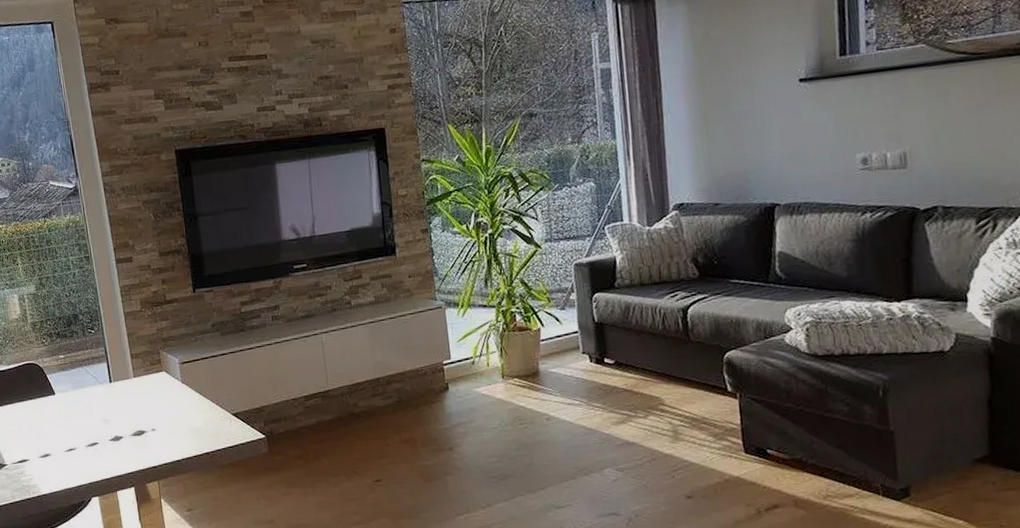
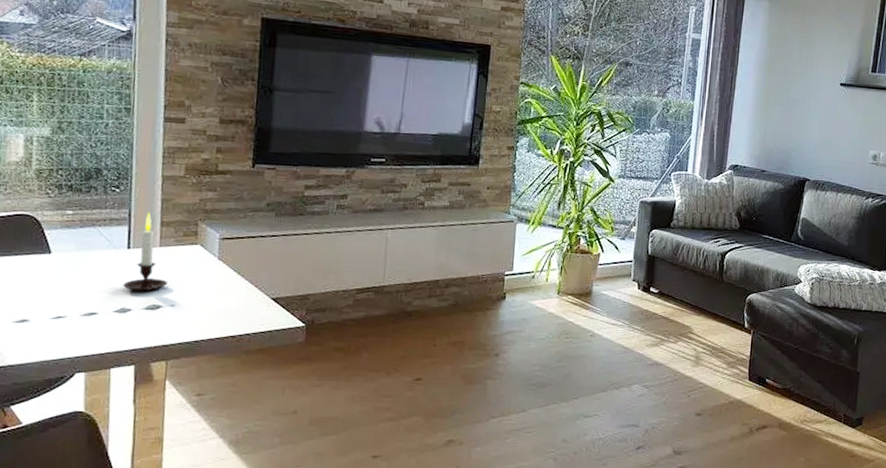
candle: none [112,348,146,420] -> present [123,213,168,292]

